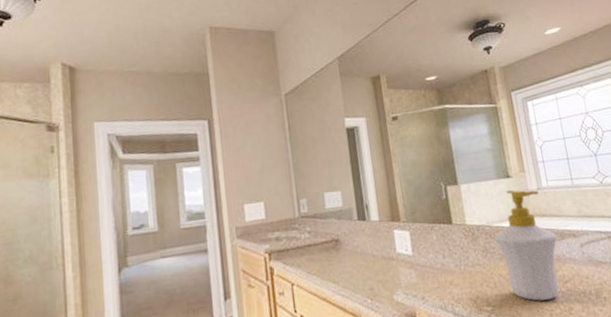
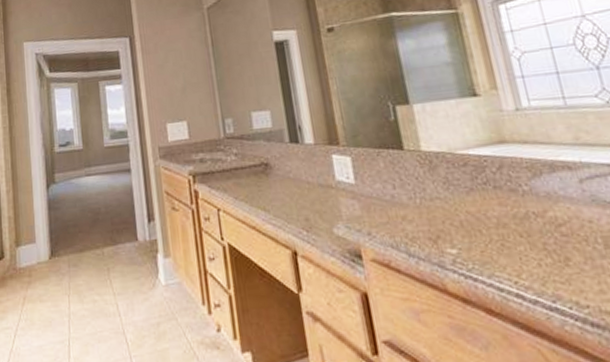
soap bottle: present [494,189,559,301] -> none [458,110,549,247]

